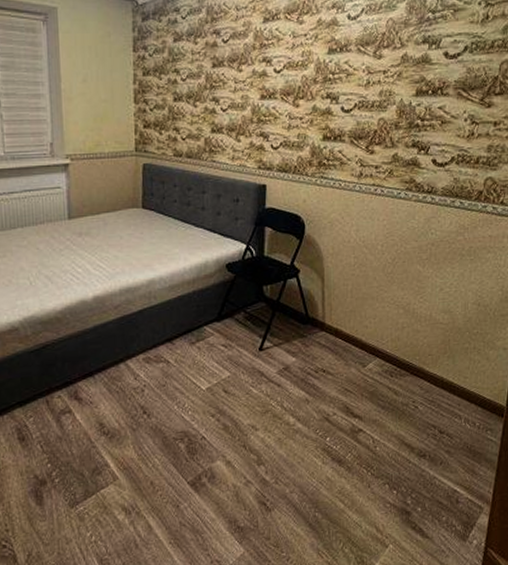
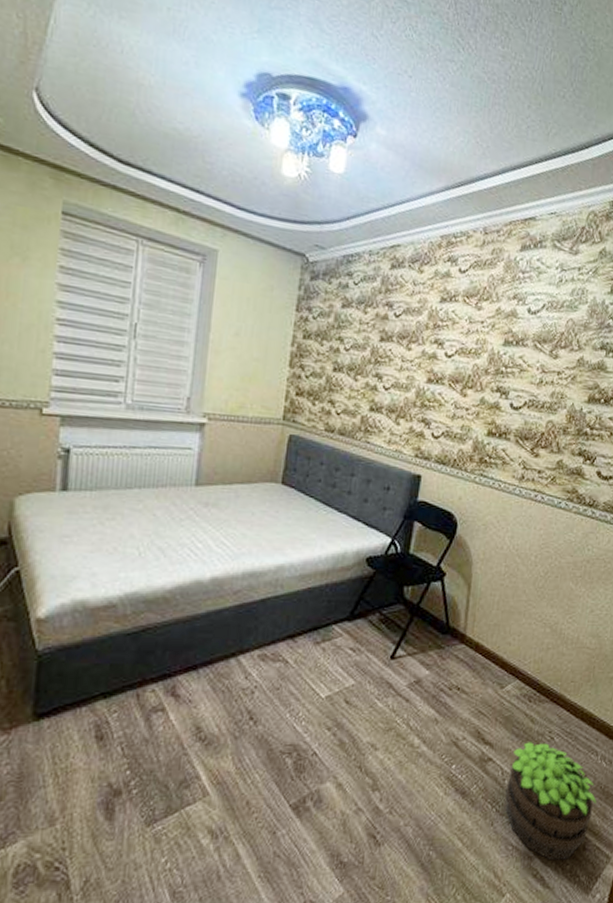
potted plant: none [378,412,465,514] -> present [505,742,597,860]

